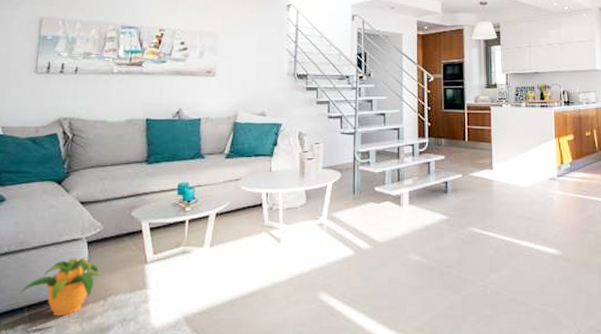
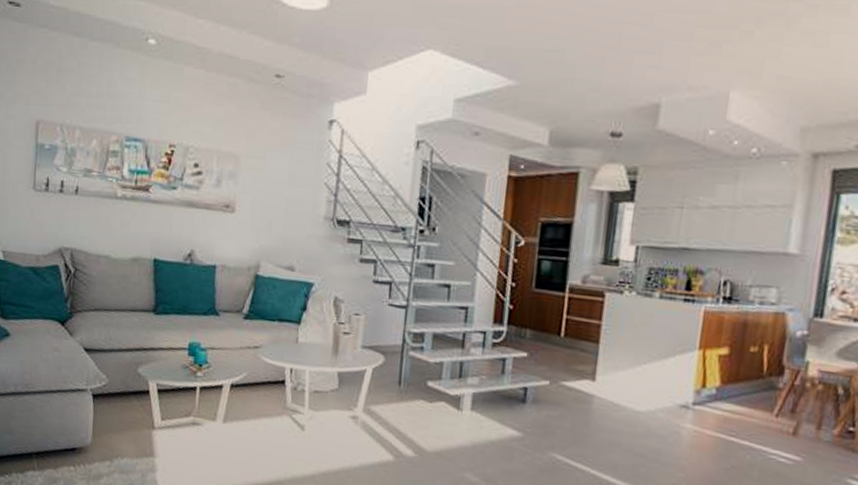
potted plant: present [19,258,104,316] -> none [27,409,110,470]

